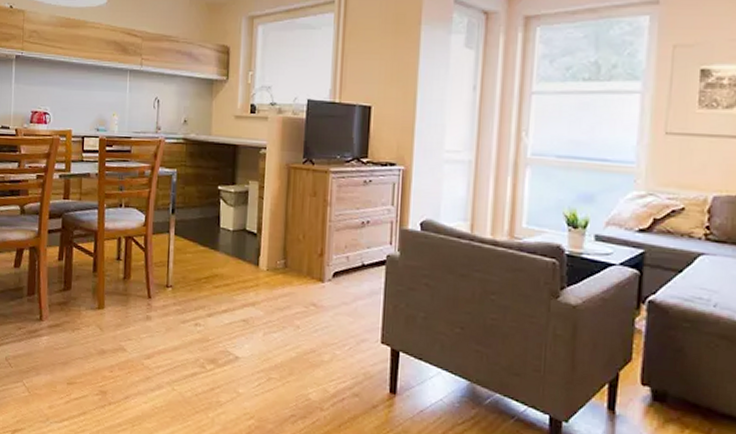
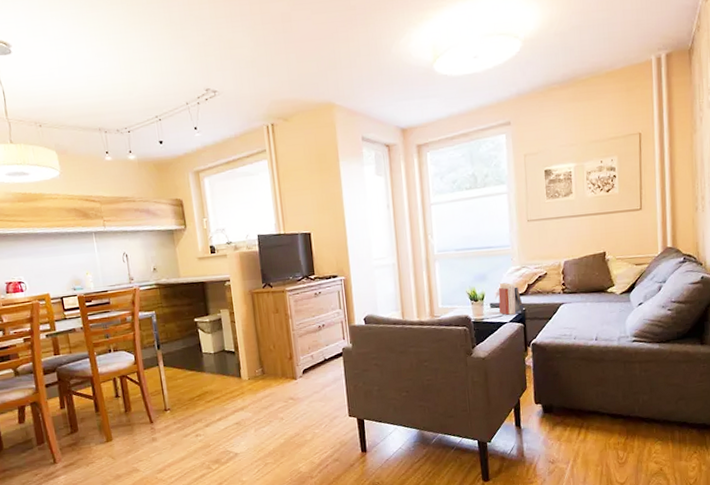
books: none [607,211,644,258] -> present [498,283,525,315]

